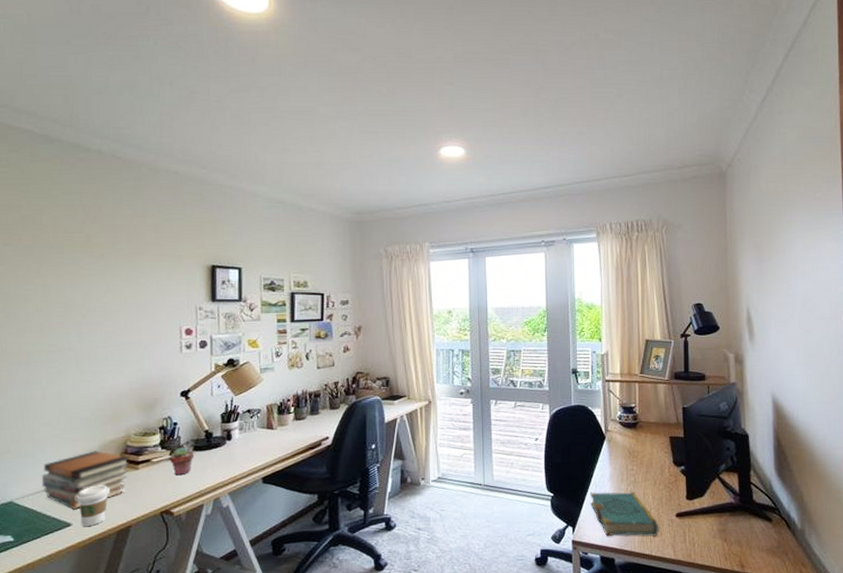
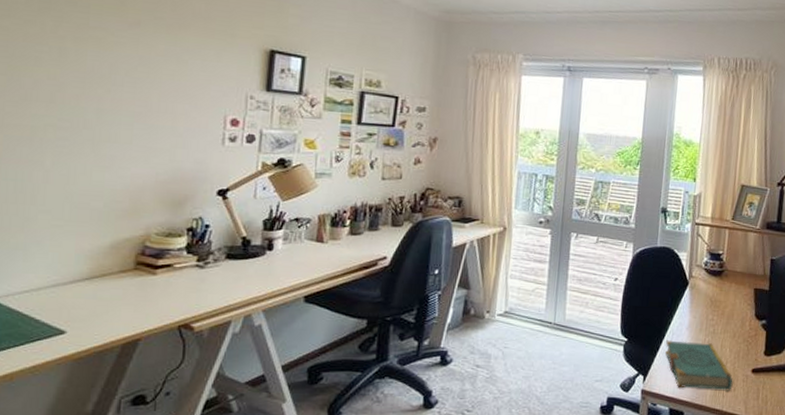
book stack: present [41,450,131,510] -> none [32,248,148,315]
coffee cup: present [76,485,111,527] -> none [74,289,119,337]
potted succulent: present [170,447,195,476] -> none [196,253,227,286]

